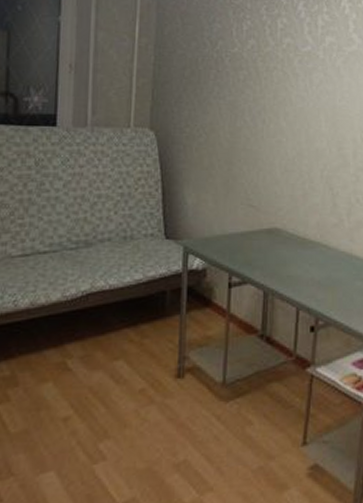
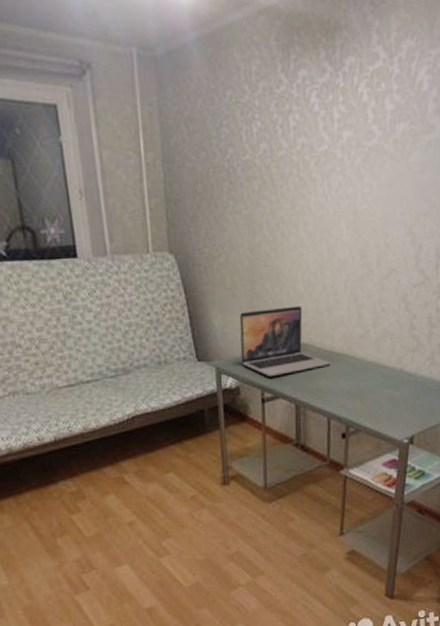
laptop: none [211,190,303,260] -> present [239,305,331,377]

